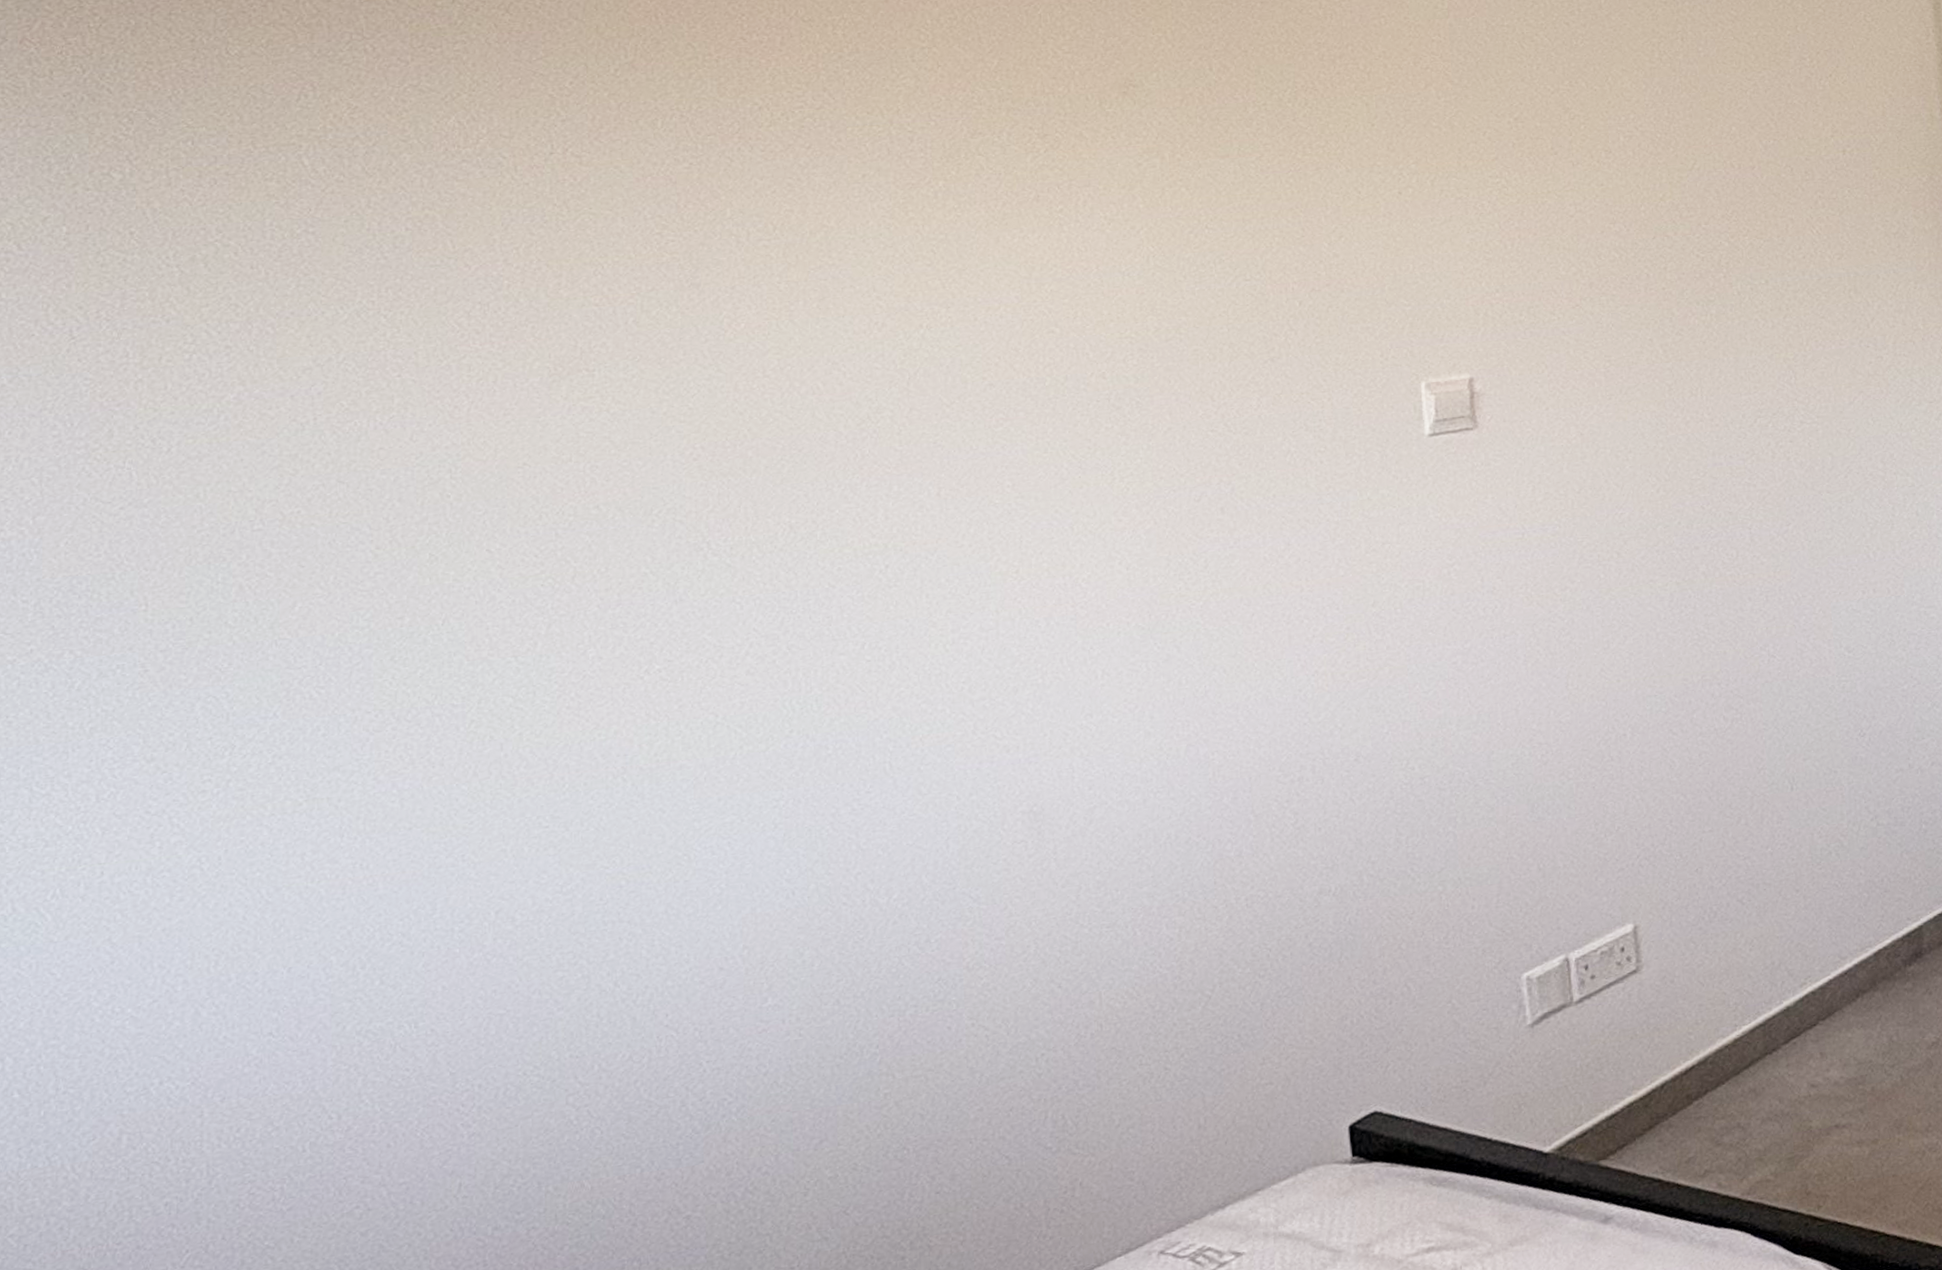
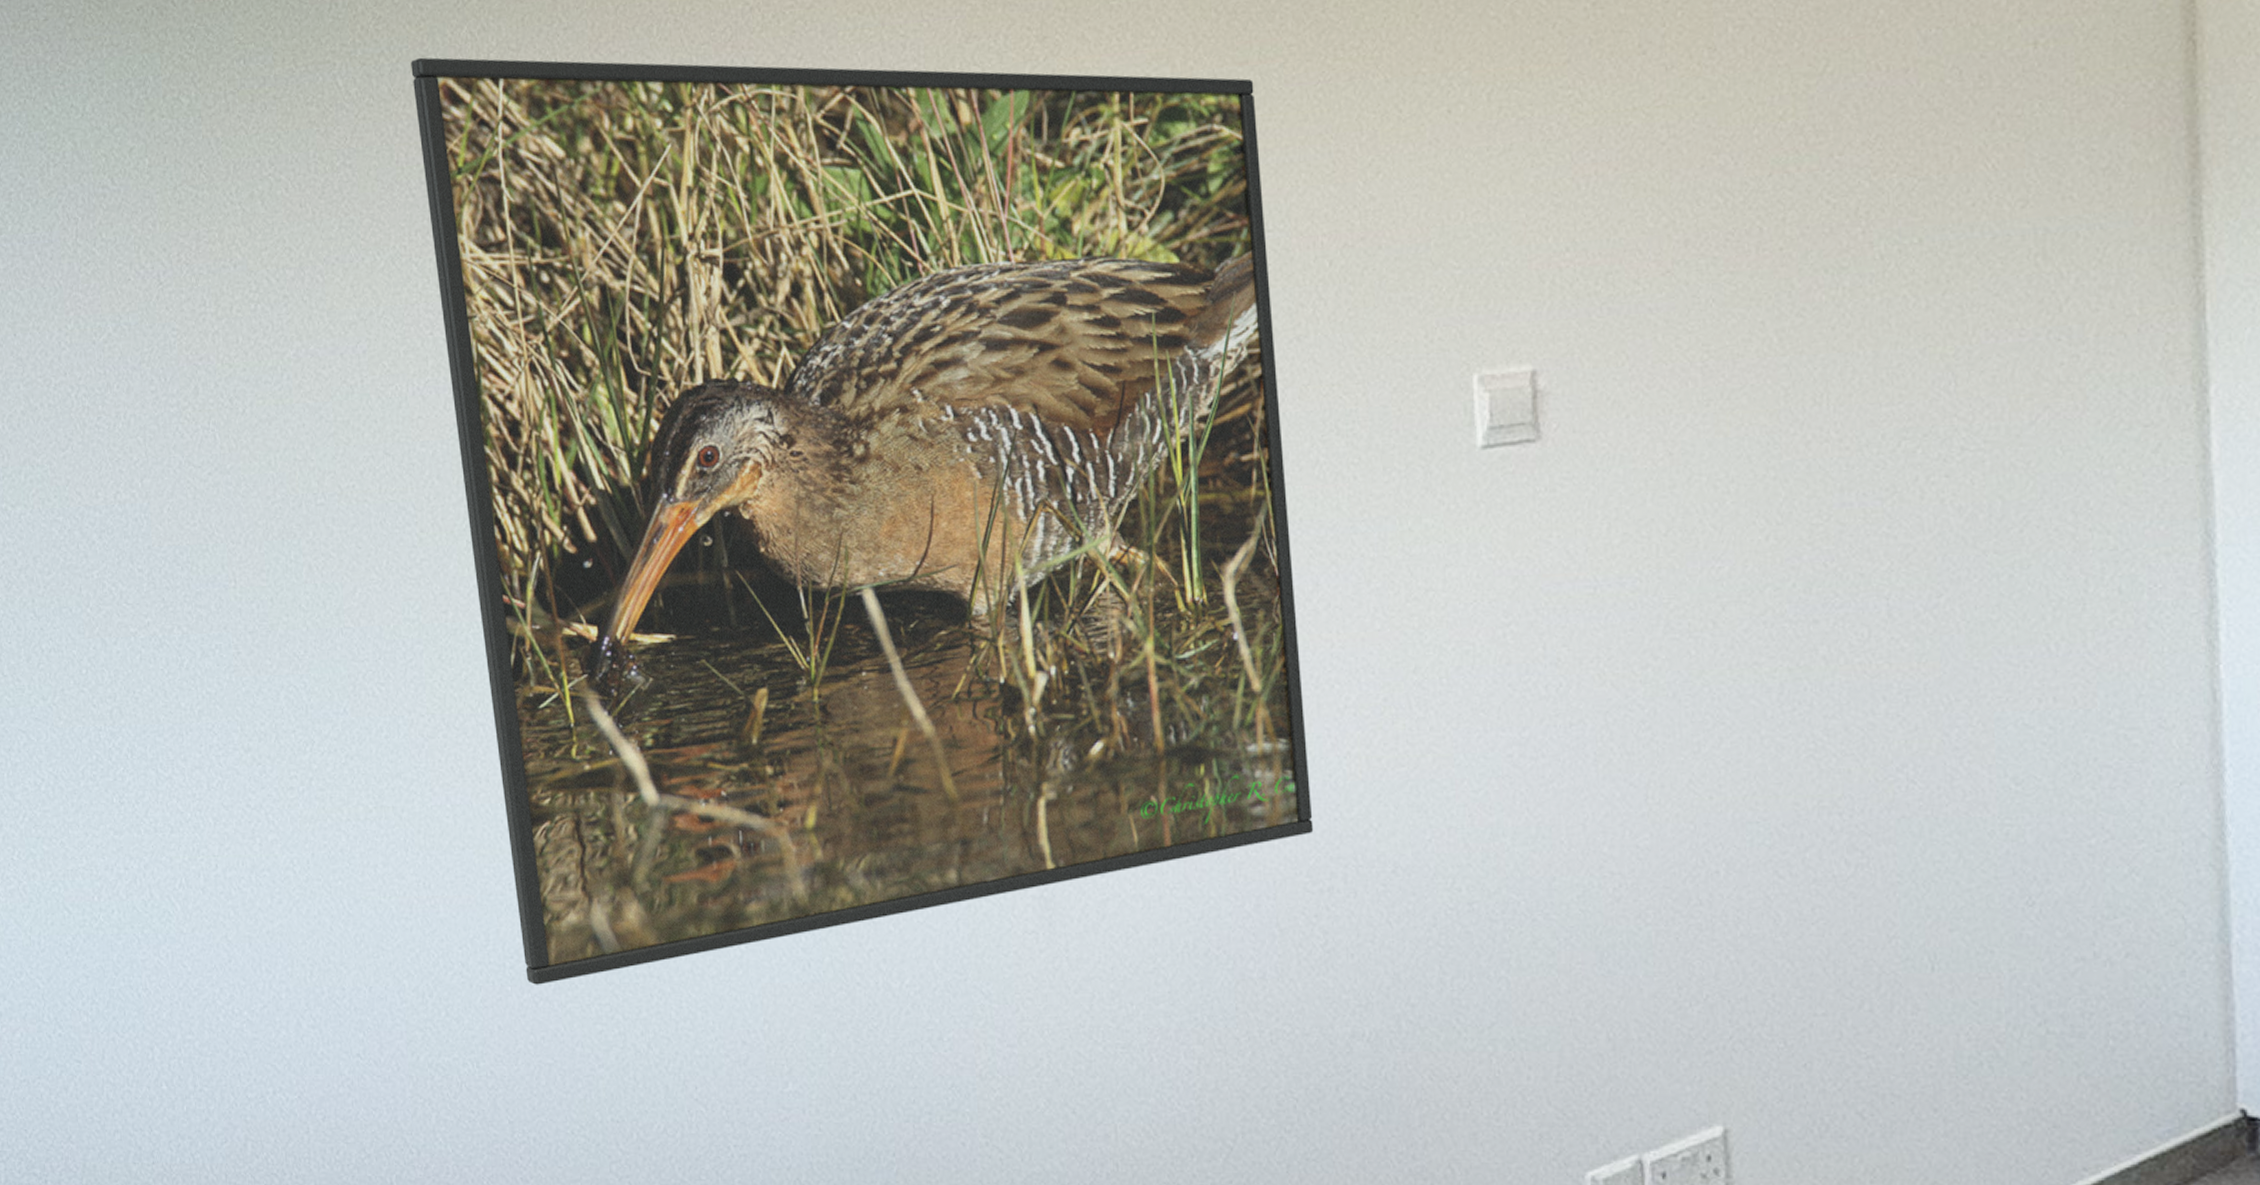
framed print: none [389,141,1285,944] -> present [411,57,1314,985]

